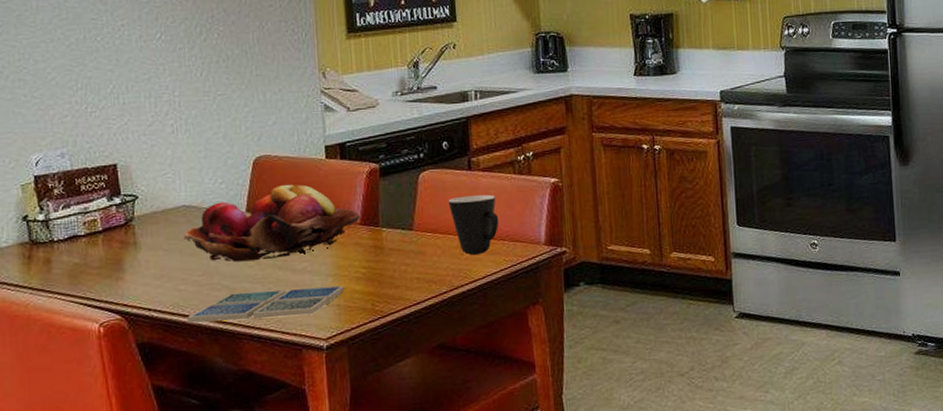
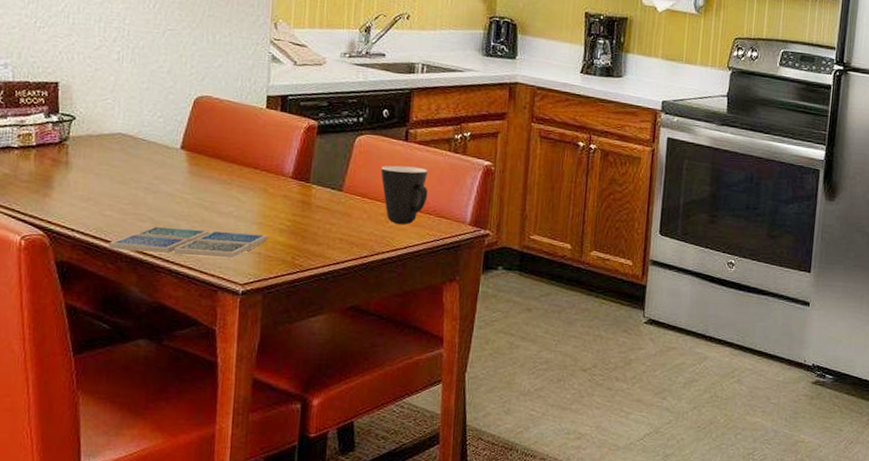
fruit basket: present [183,184,361,262] -> none [115,127,293,199]

